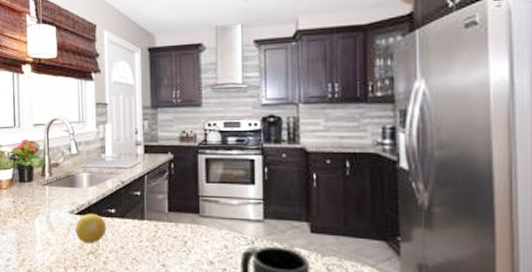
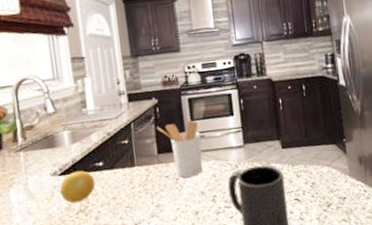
utensil holder: none [170,182,215,244] -> present [157,120,203,178]

